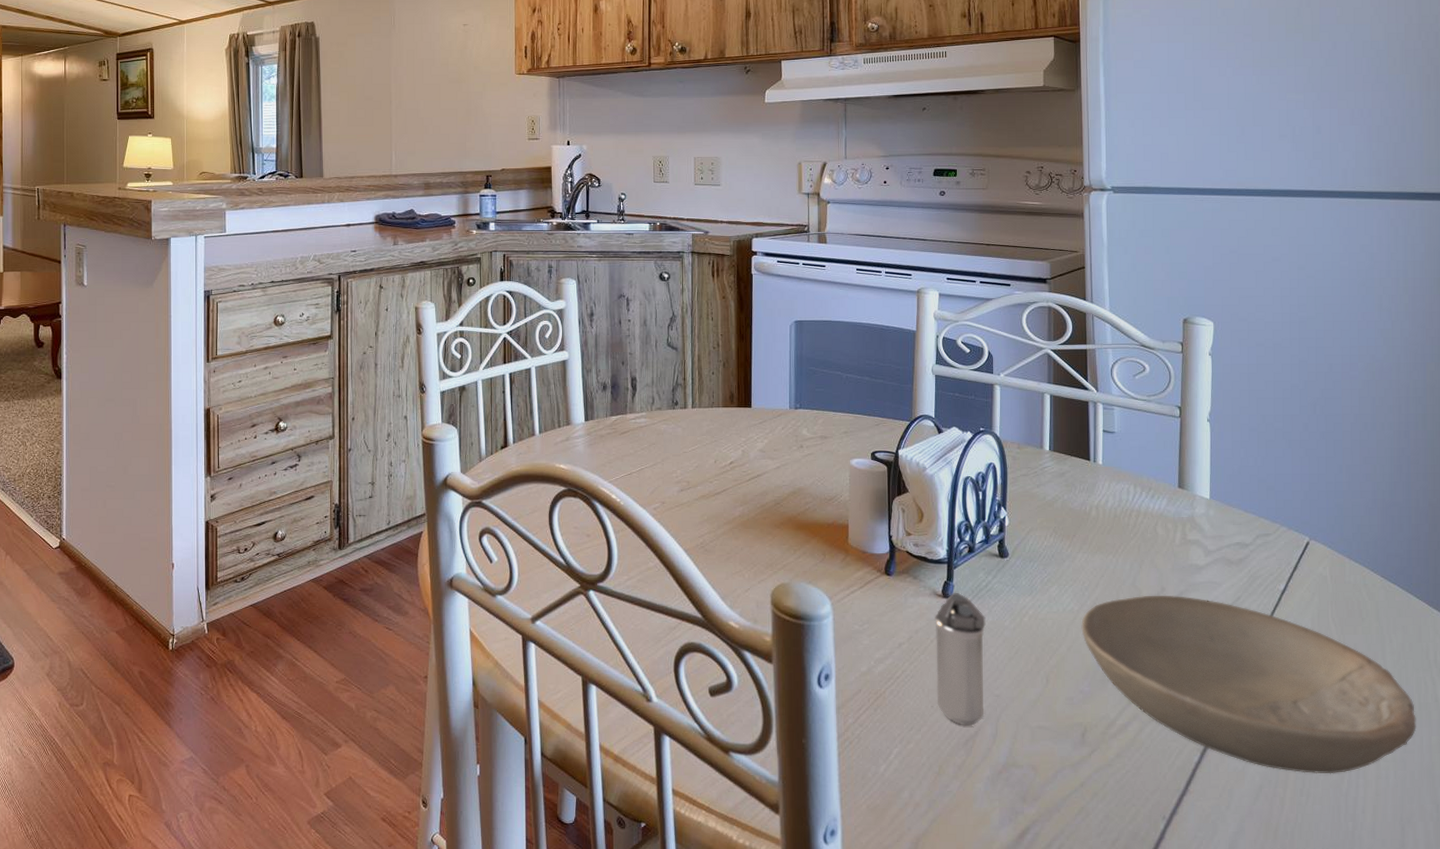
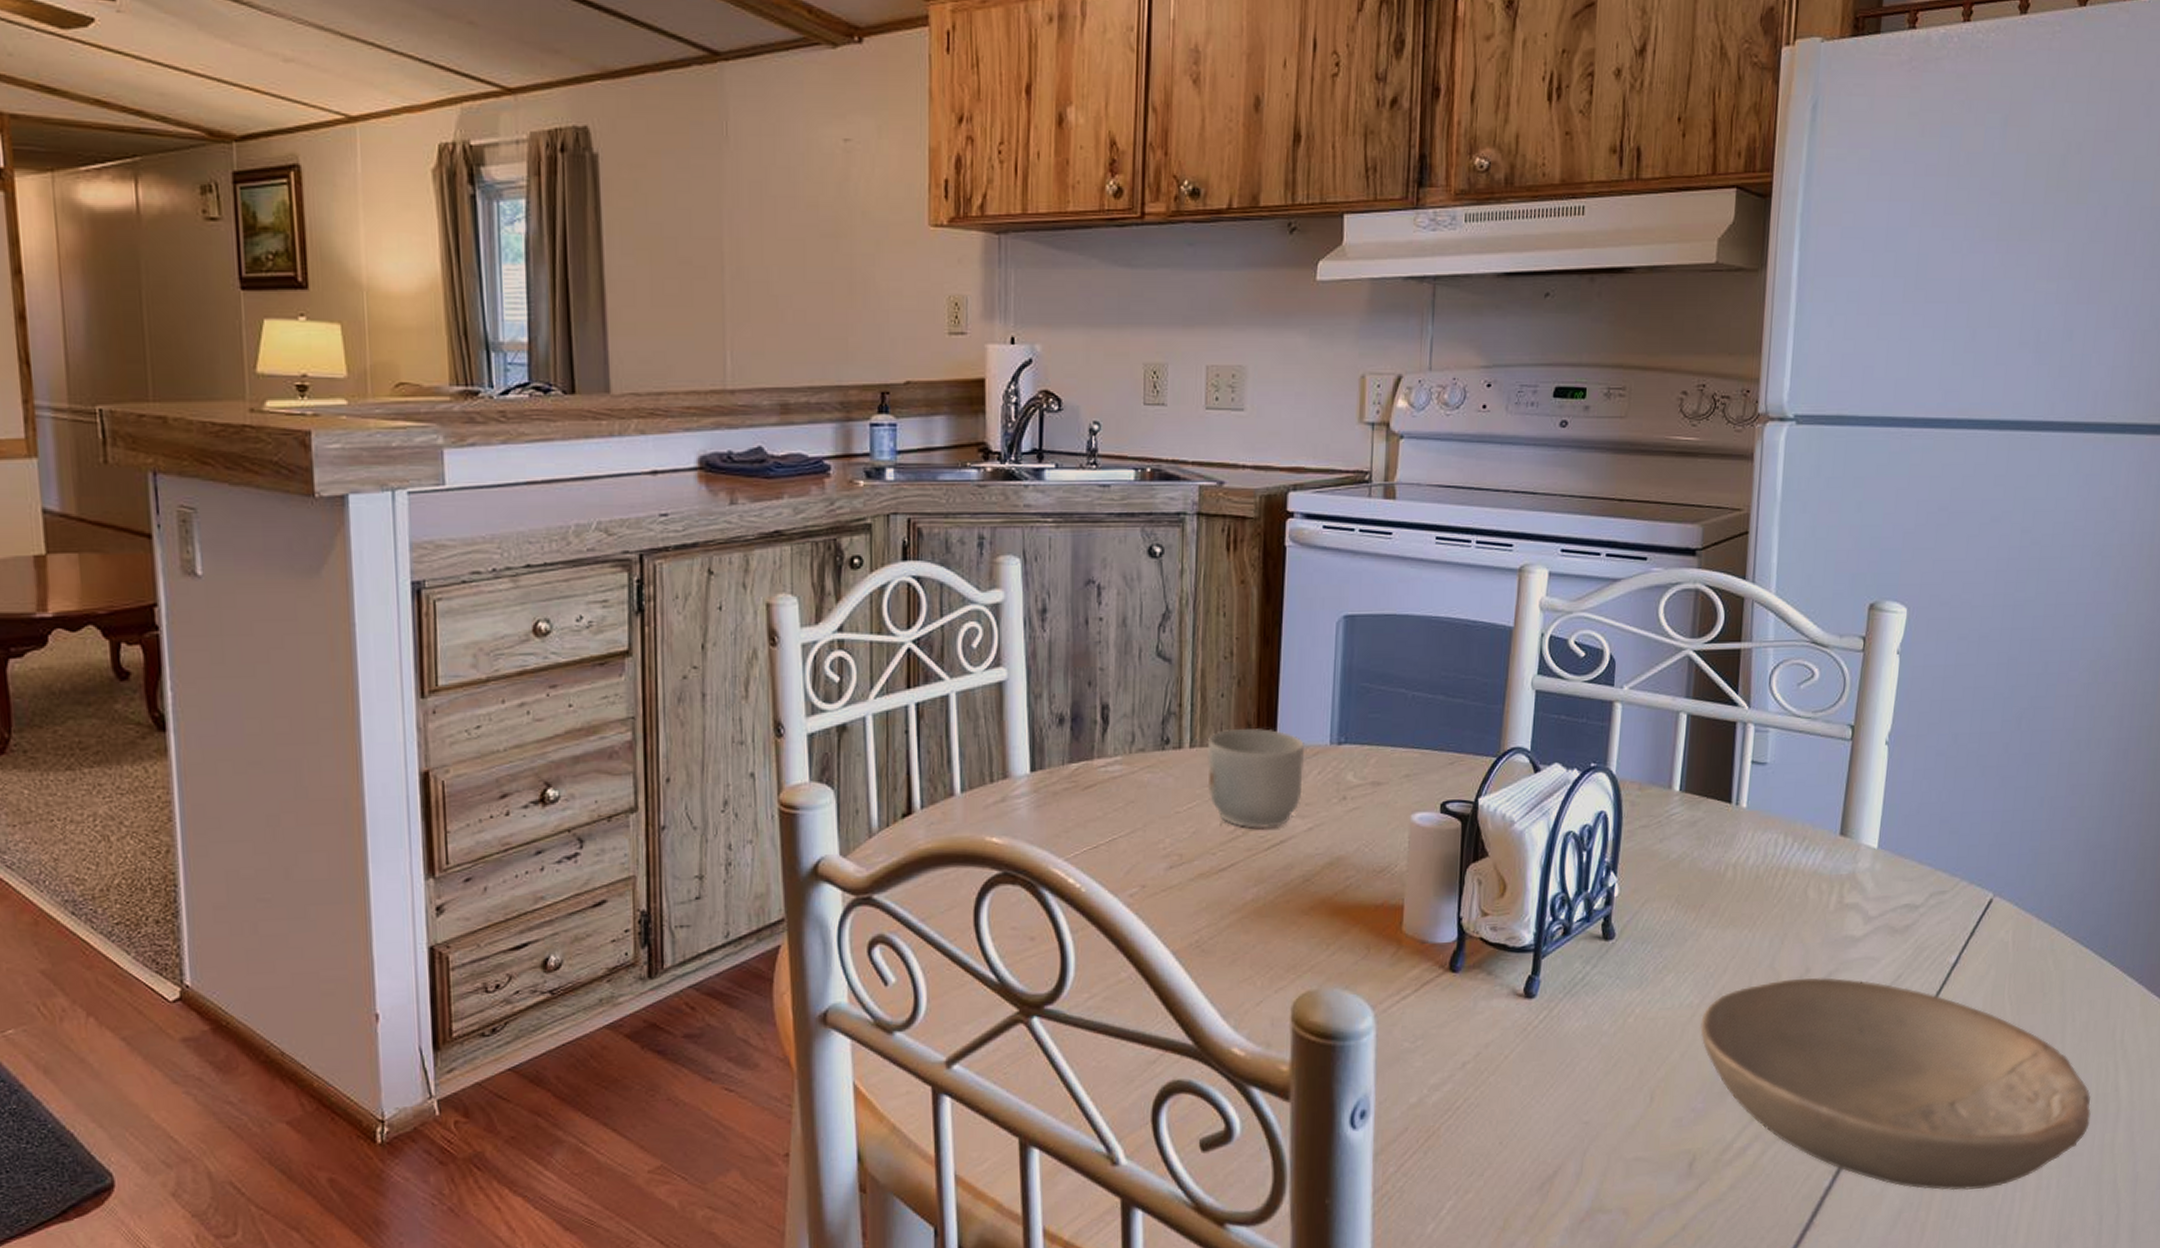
mug: none [703,396,771,466] -> present [1206,728,1304,829]
shaker: present [934,592,986,726] -> none [1507,989,1579,1165]

